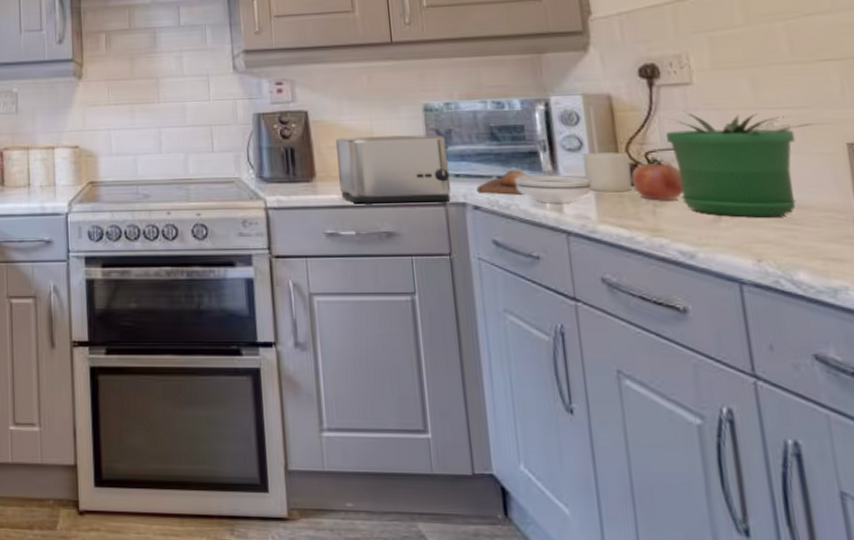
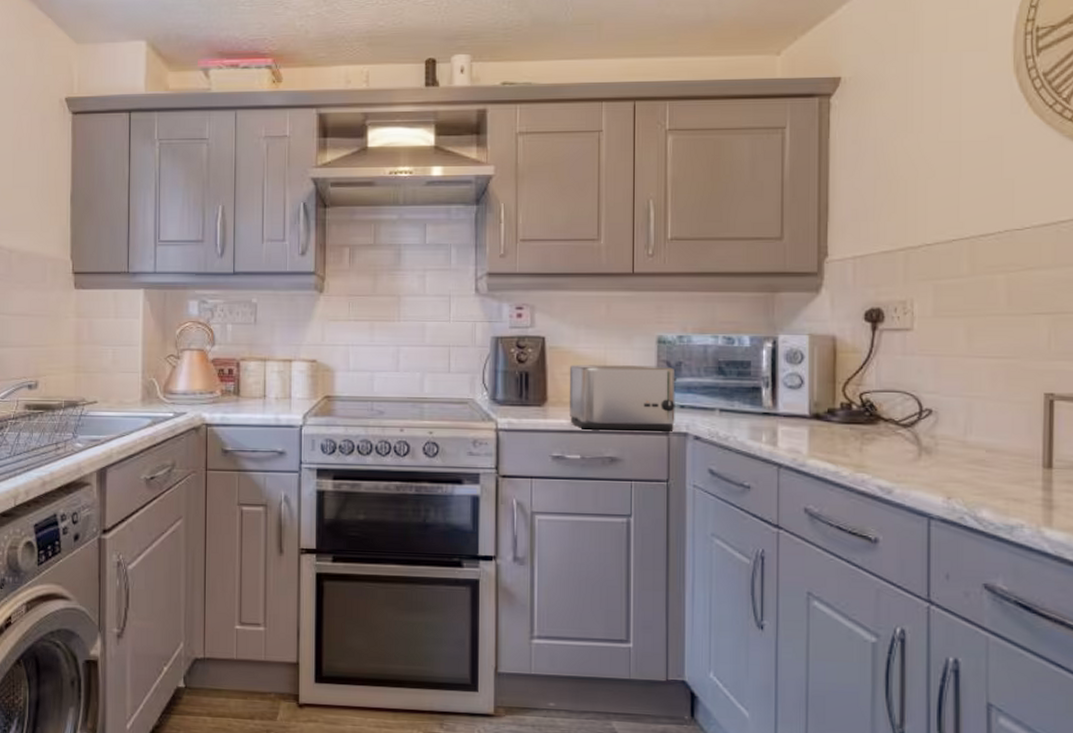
bread loaf: present [476,169,527,195] -> none [699,403,748,428]
bowl: present [514,175,592,204] -> none [736,410,807,438]
mug: present [582,152,632,193] -> none [801,391,844,430]
fruit: present [631,159,684,201] -> none [844,400,890,440]
planter: present [666,110,824,218] -> none [882,354,1026,459]

